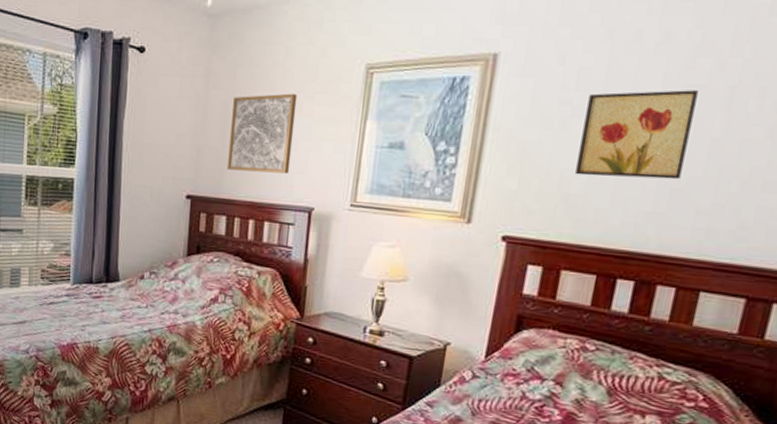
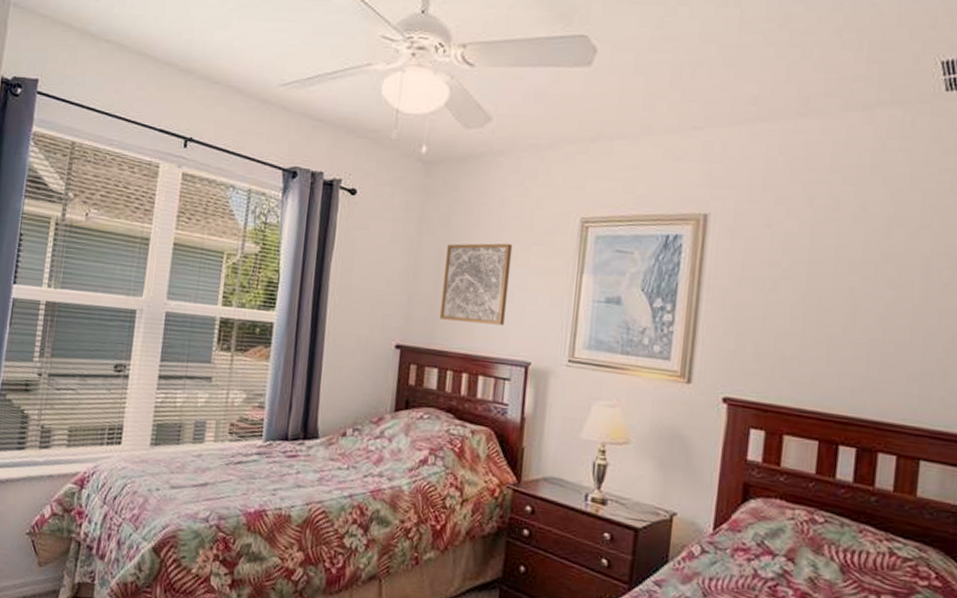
wall art: present [575,90,698,180] -> none [790,257,896,345]

